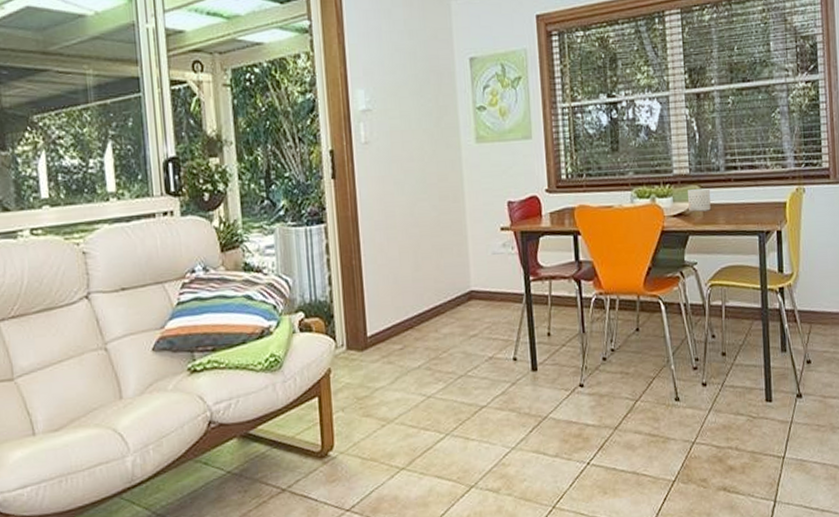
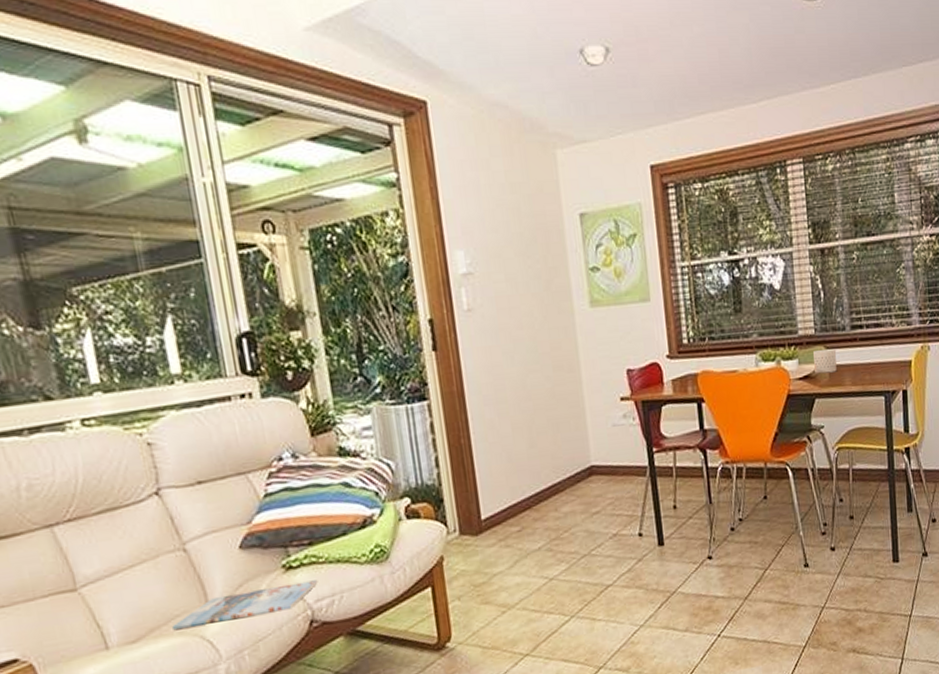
magazine: none [90,384,218,421] -> present [172,580,319,629]

